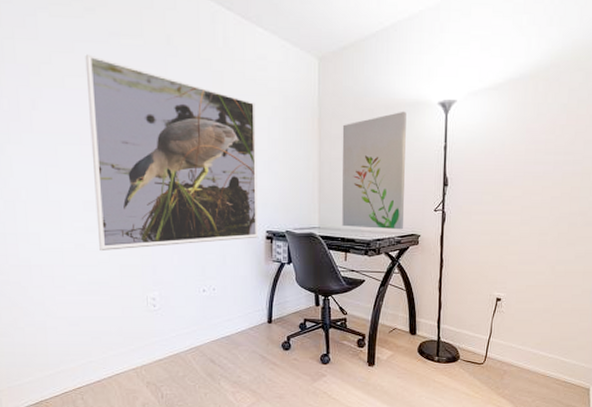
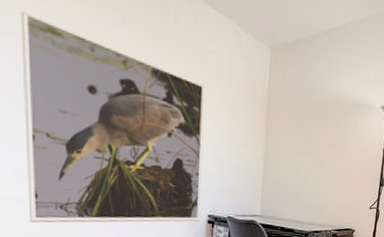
wall art: present [342,111,406,230] -> none [283,110,352,224]

